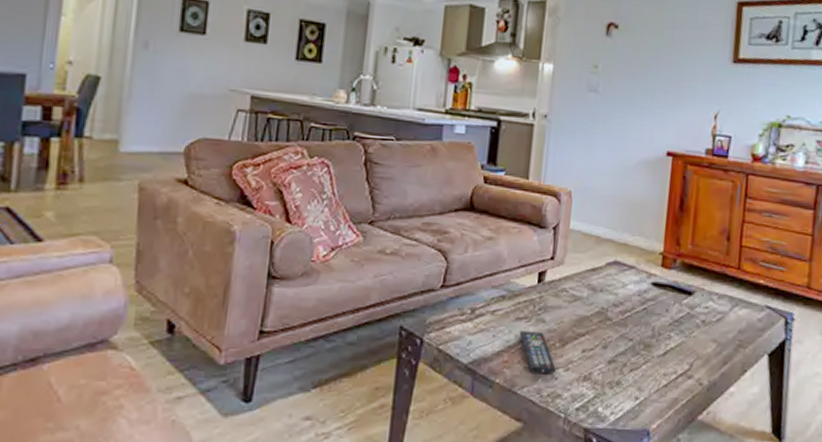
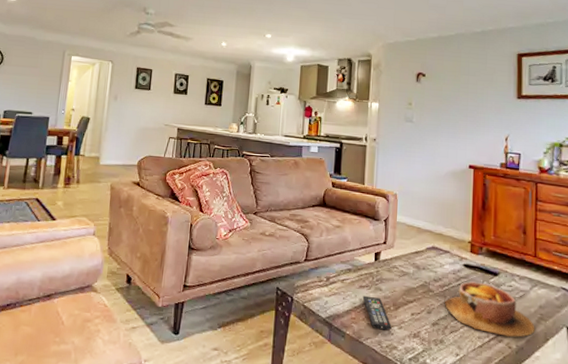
bowl: none [624,304,732,371] -> present [444,281,535,337]

